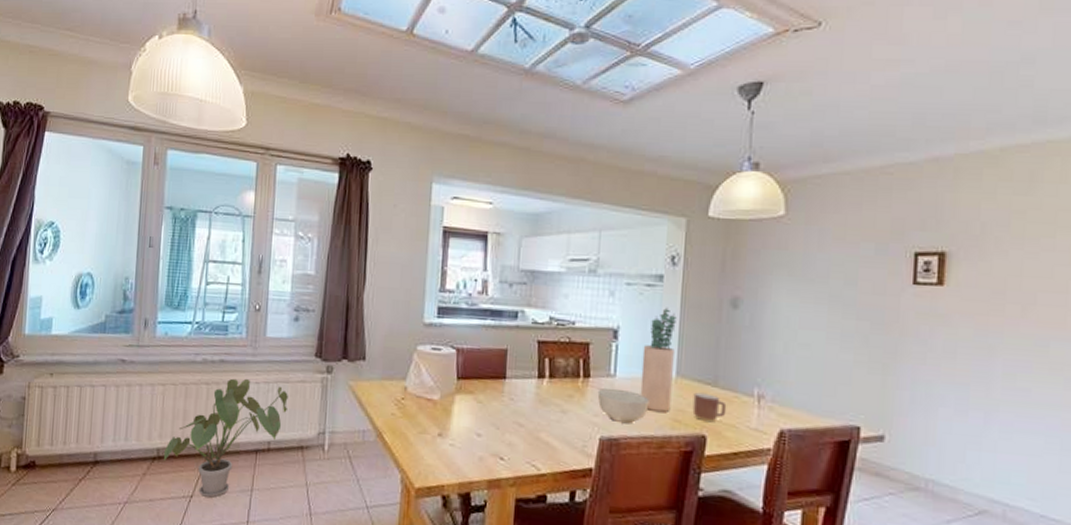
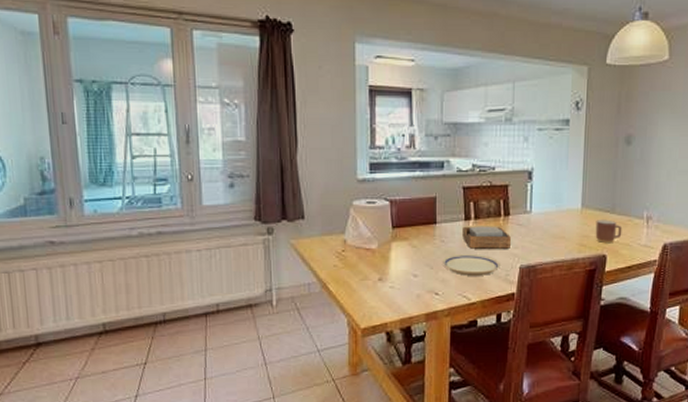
house plant: present [164,378,288,498] -> none [111,247,232,362]
plate: none [509,415,577,444] -> present [441,253,500,276]
napkin holder: none [534,384,590,416] -> present [462,226,511,249]
bowl: present [597,388,649,424] -> none [516,224,560,252]
vase: present [640,307,677,413] -> none [552,148,581,240]

